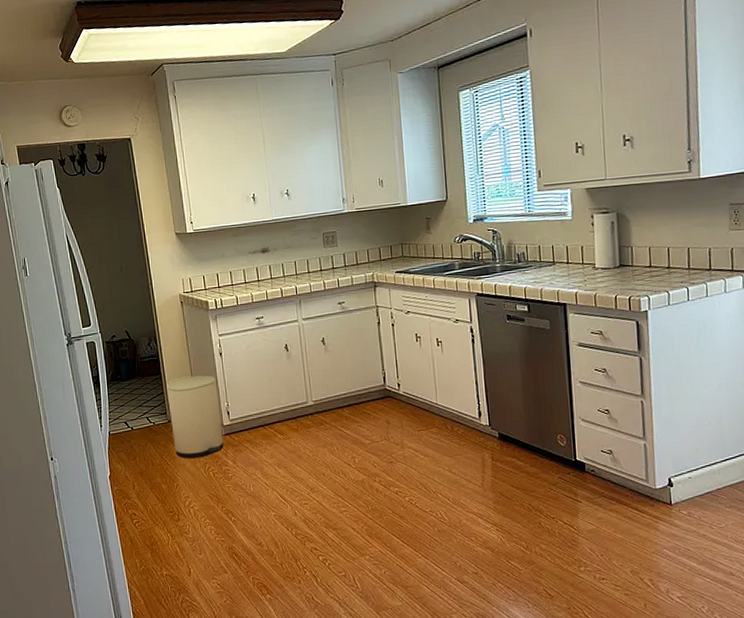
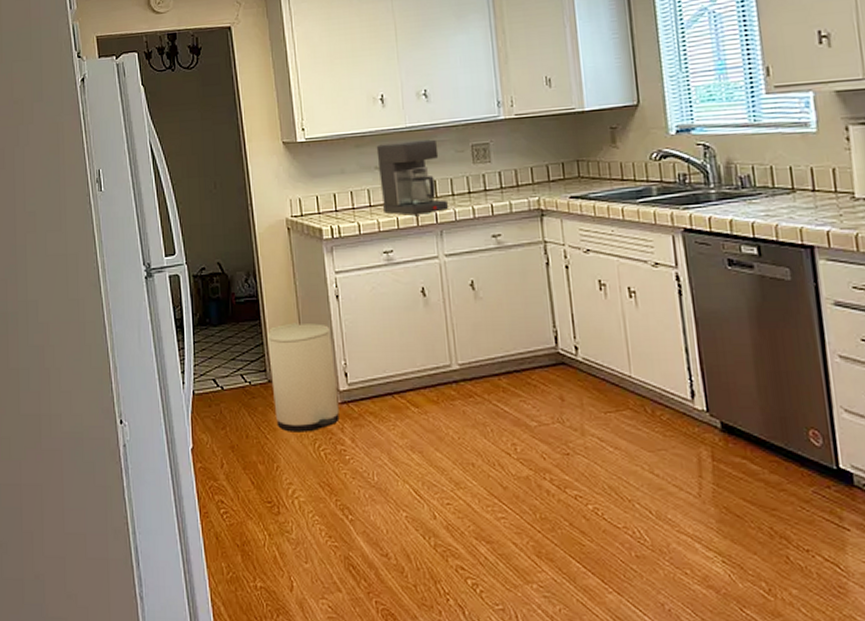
coffee maker: none [249,229,306,290] -> present [376,139,449,217]

